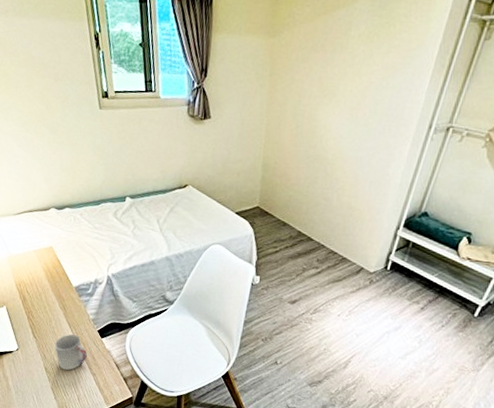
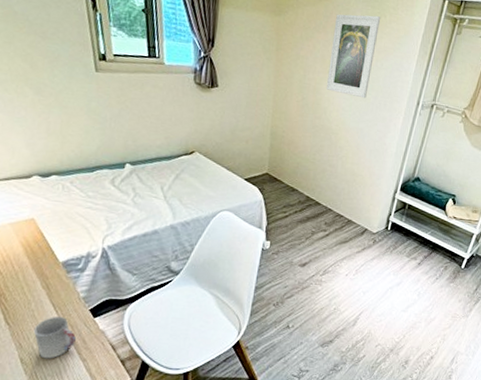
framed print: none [323,26,389,124] -> present [327,14,381,99]

